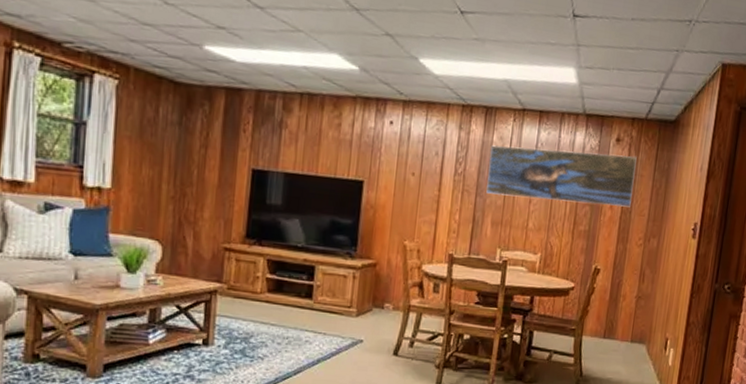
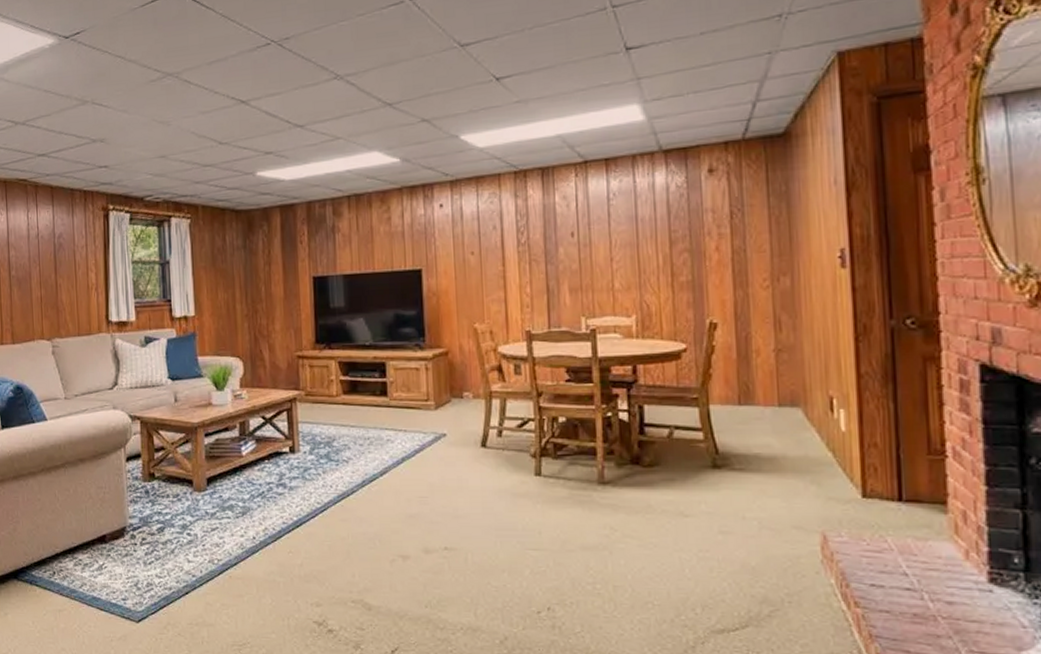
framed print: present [486,145,637,208] -> none [554,186,744,260]

